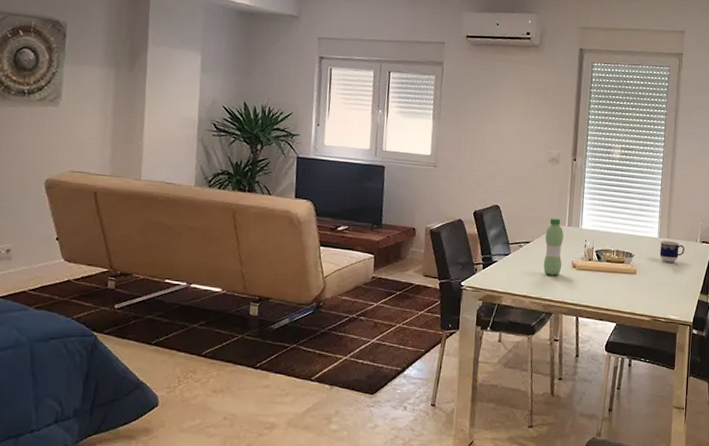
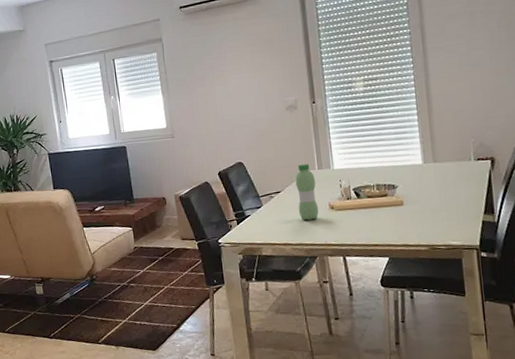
cup: present [659,240,685,263] -> none [426,164,457,188]

